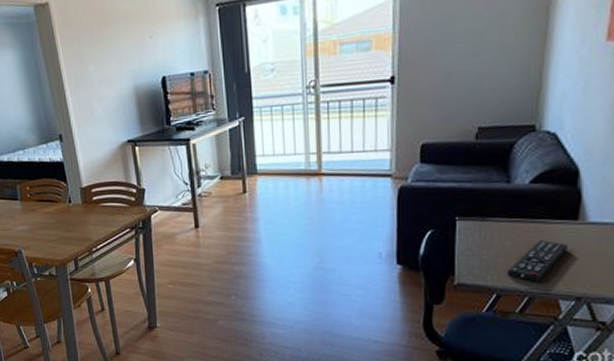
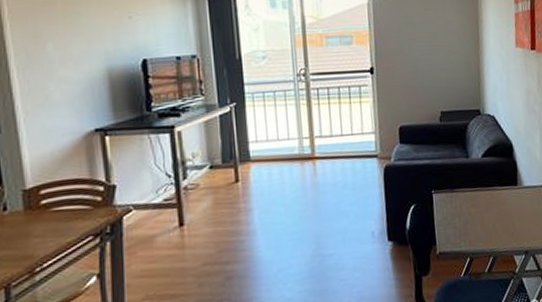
remote control: present [506,240,567,282] -> none [475,204,514,243]

